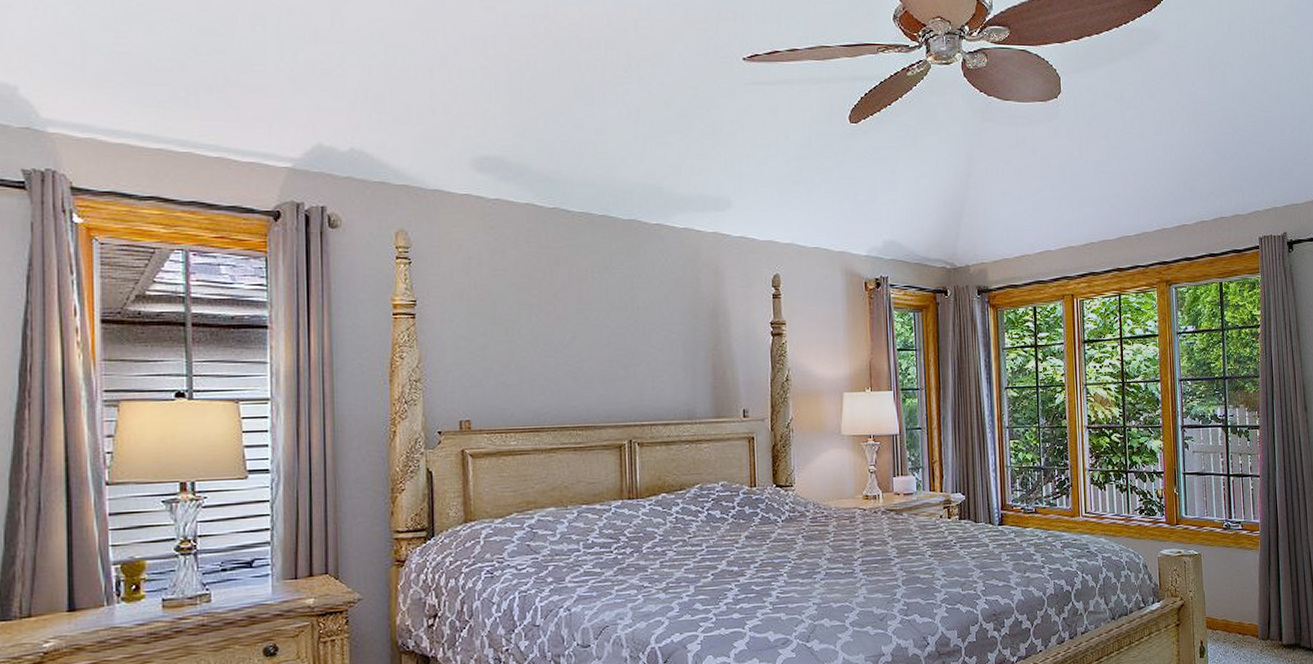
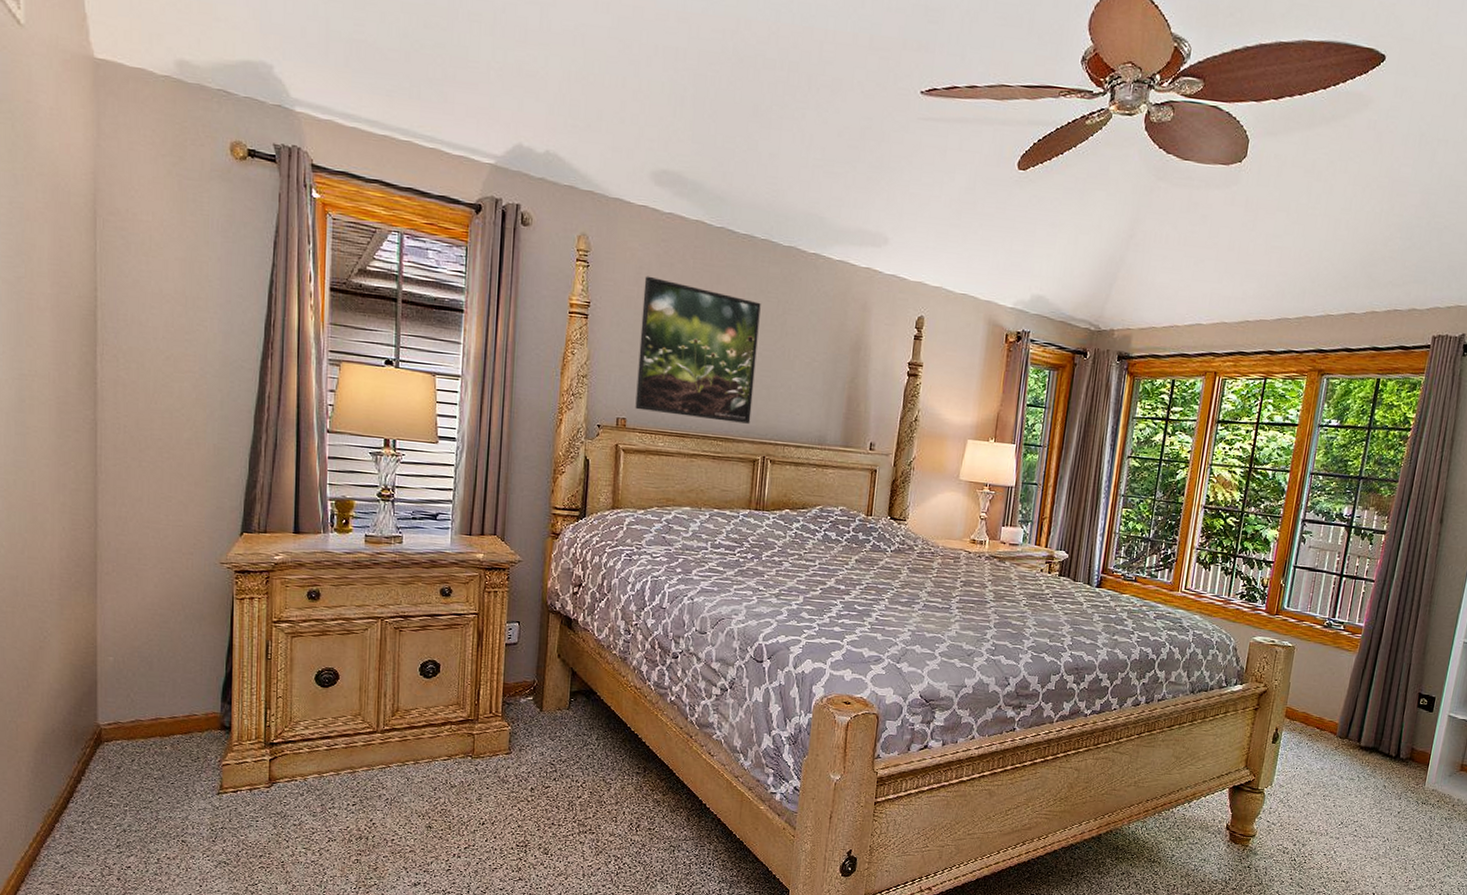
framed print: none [475,266,611,409] -> present [635,276,761,424]

